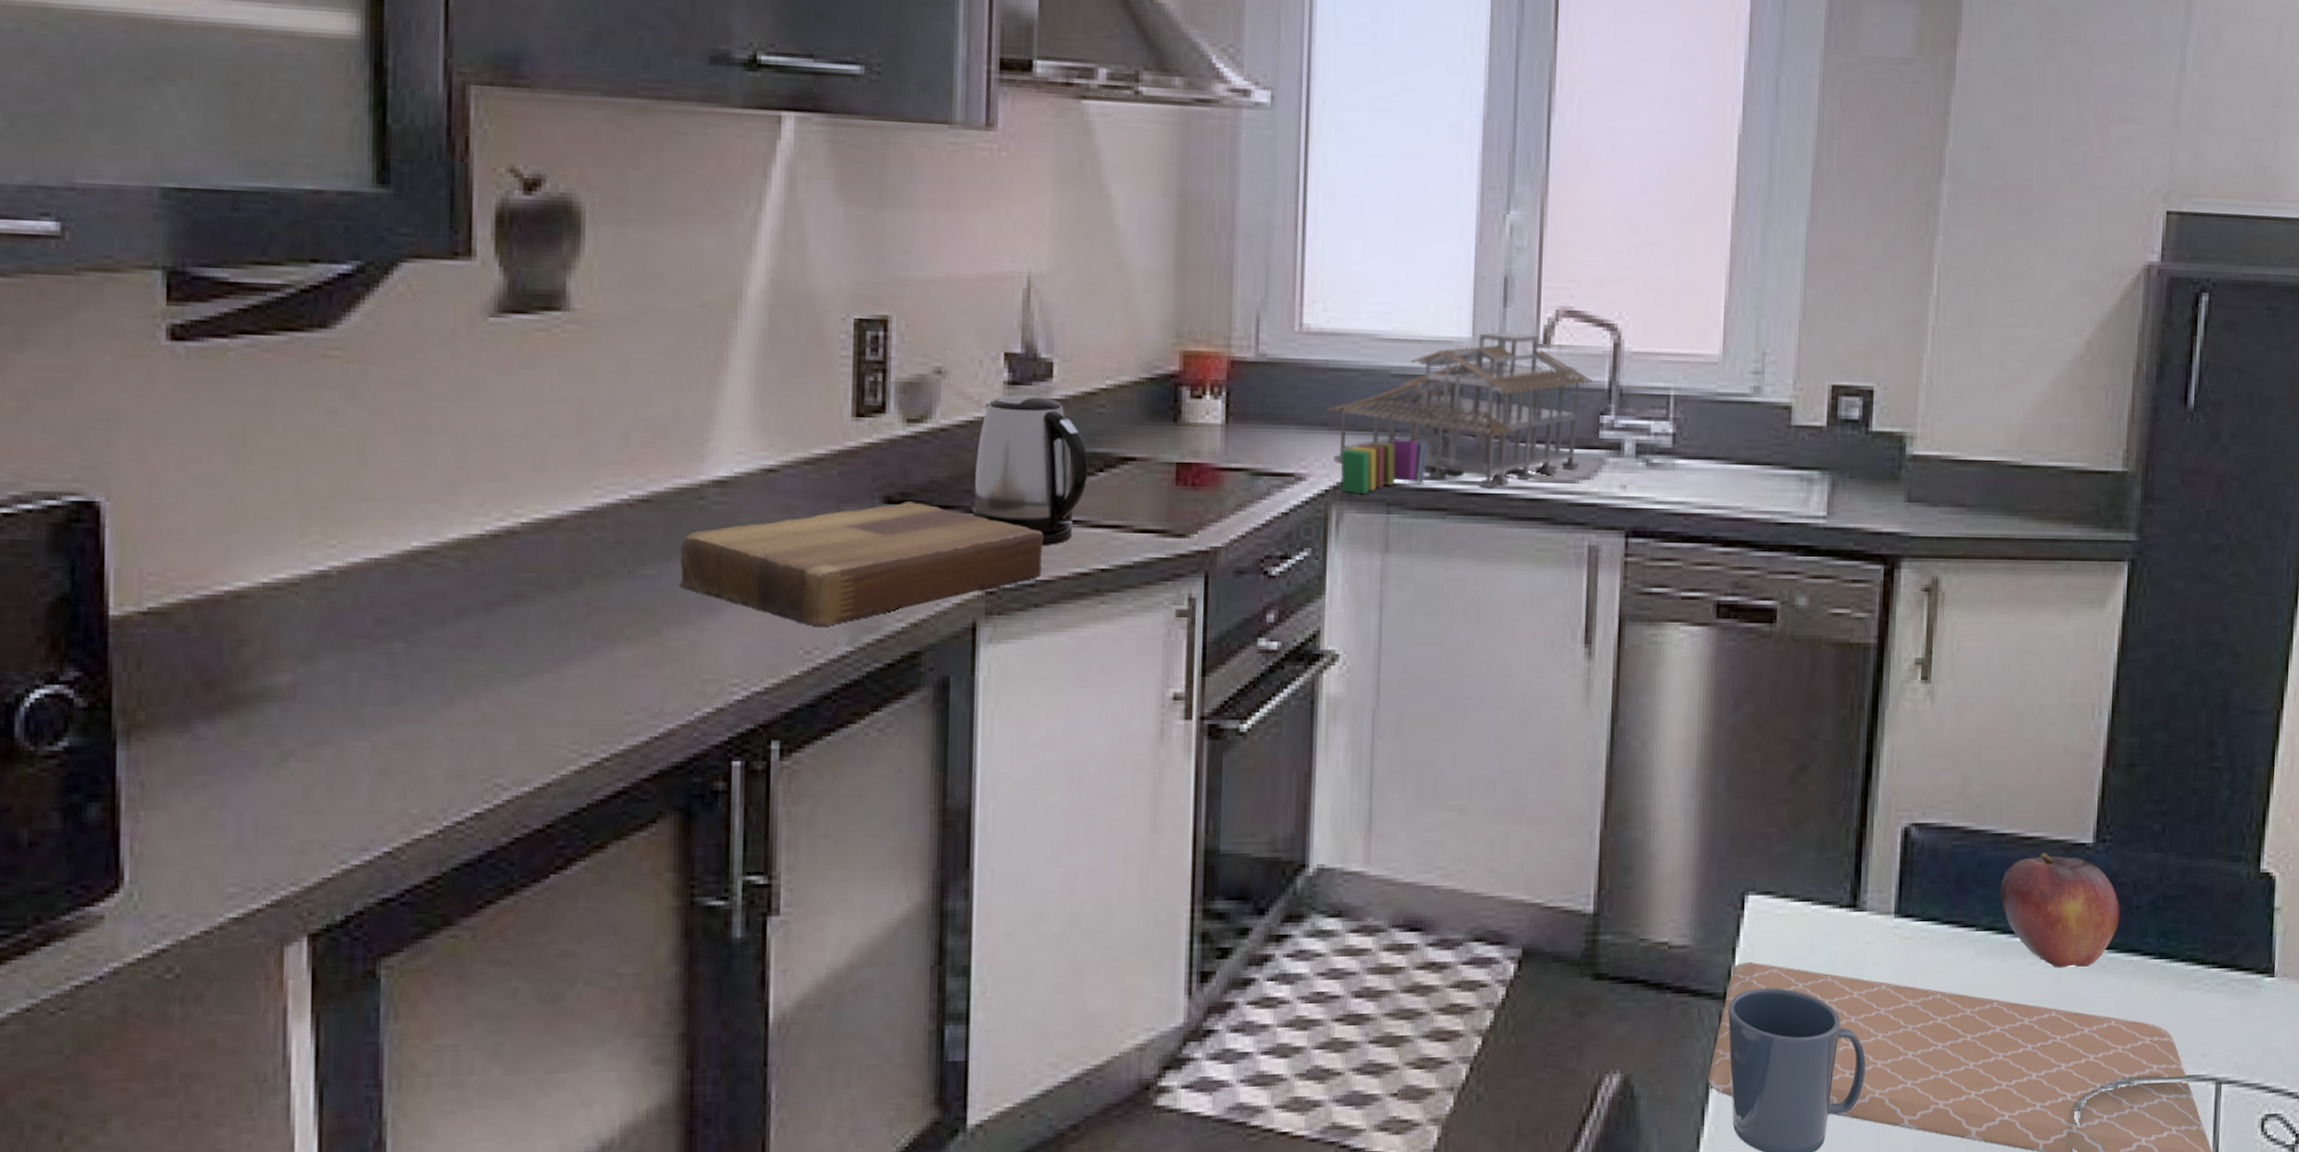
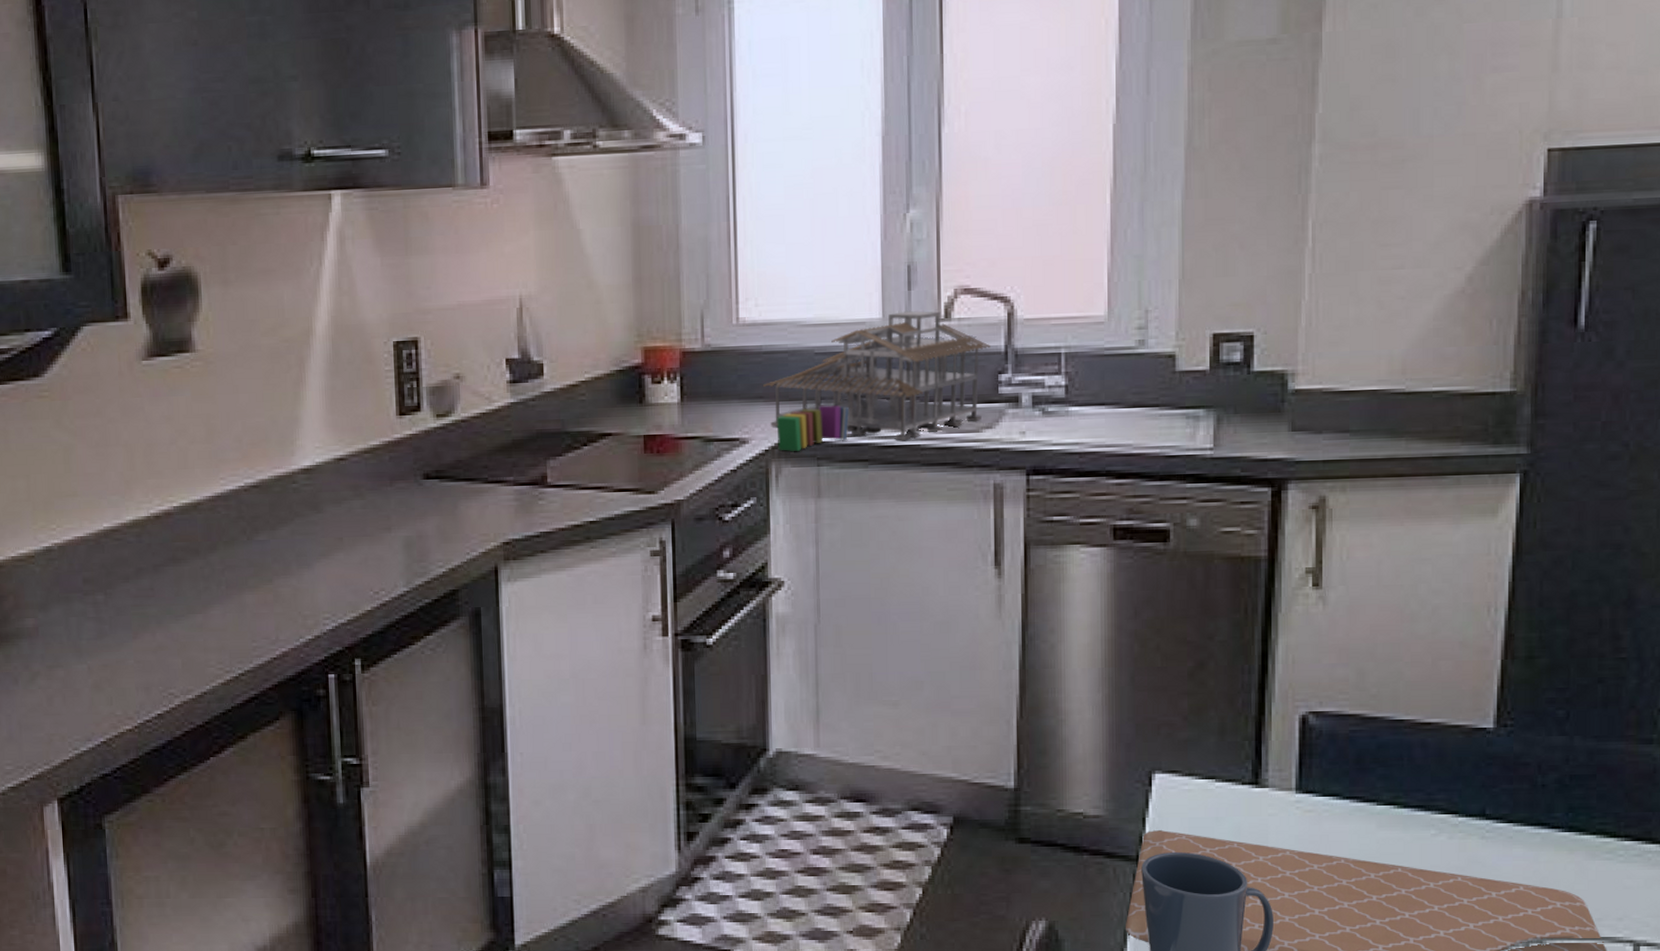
cutting board: present [679,501,1044,628] -> none [282,477,545,574]
kettle: present [972,394,1089,547] -> none [489,390,576,506]
fruit: present [2000,852,2120,969] -> none [1400,735,1525,839]

